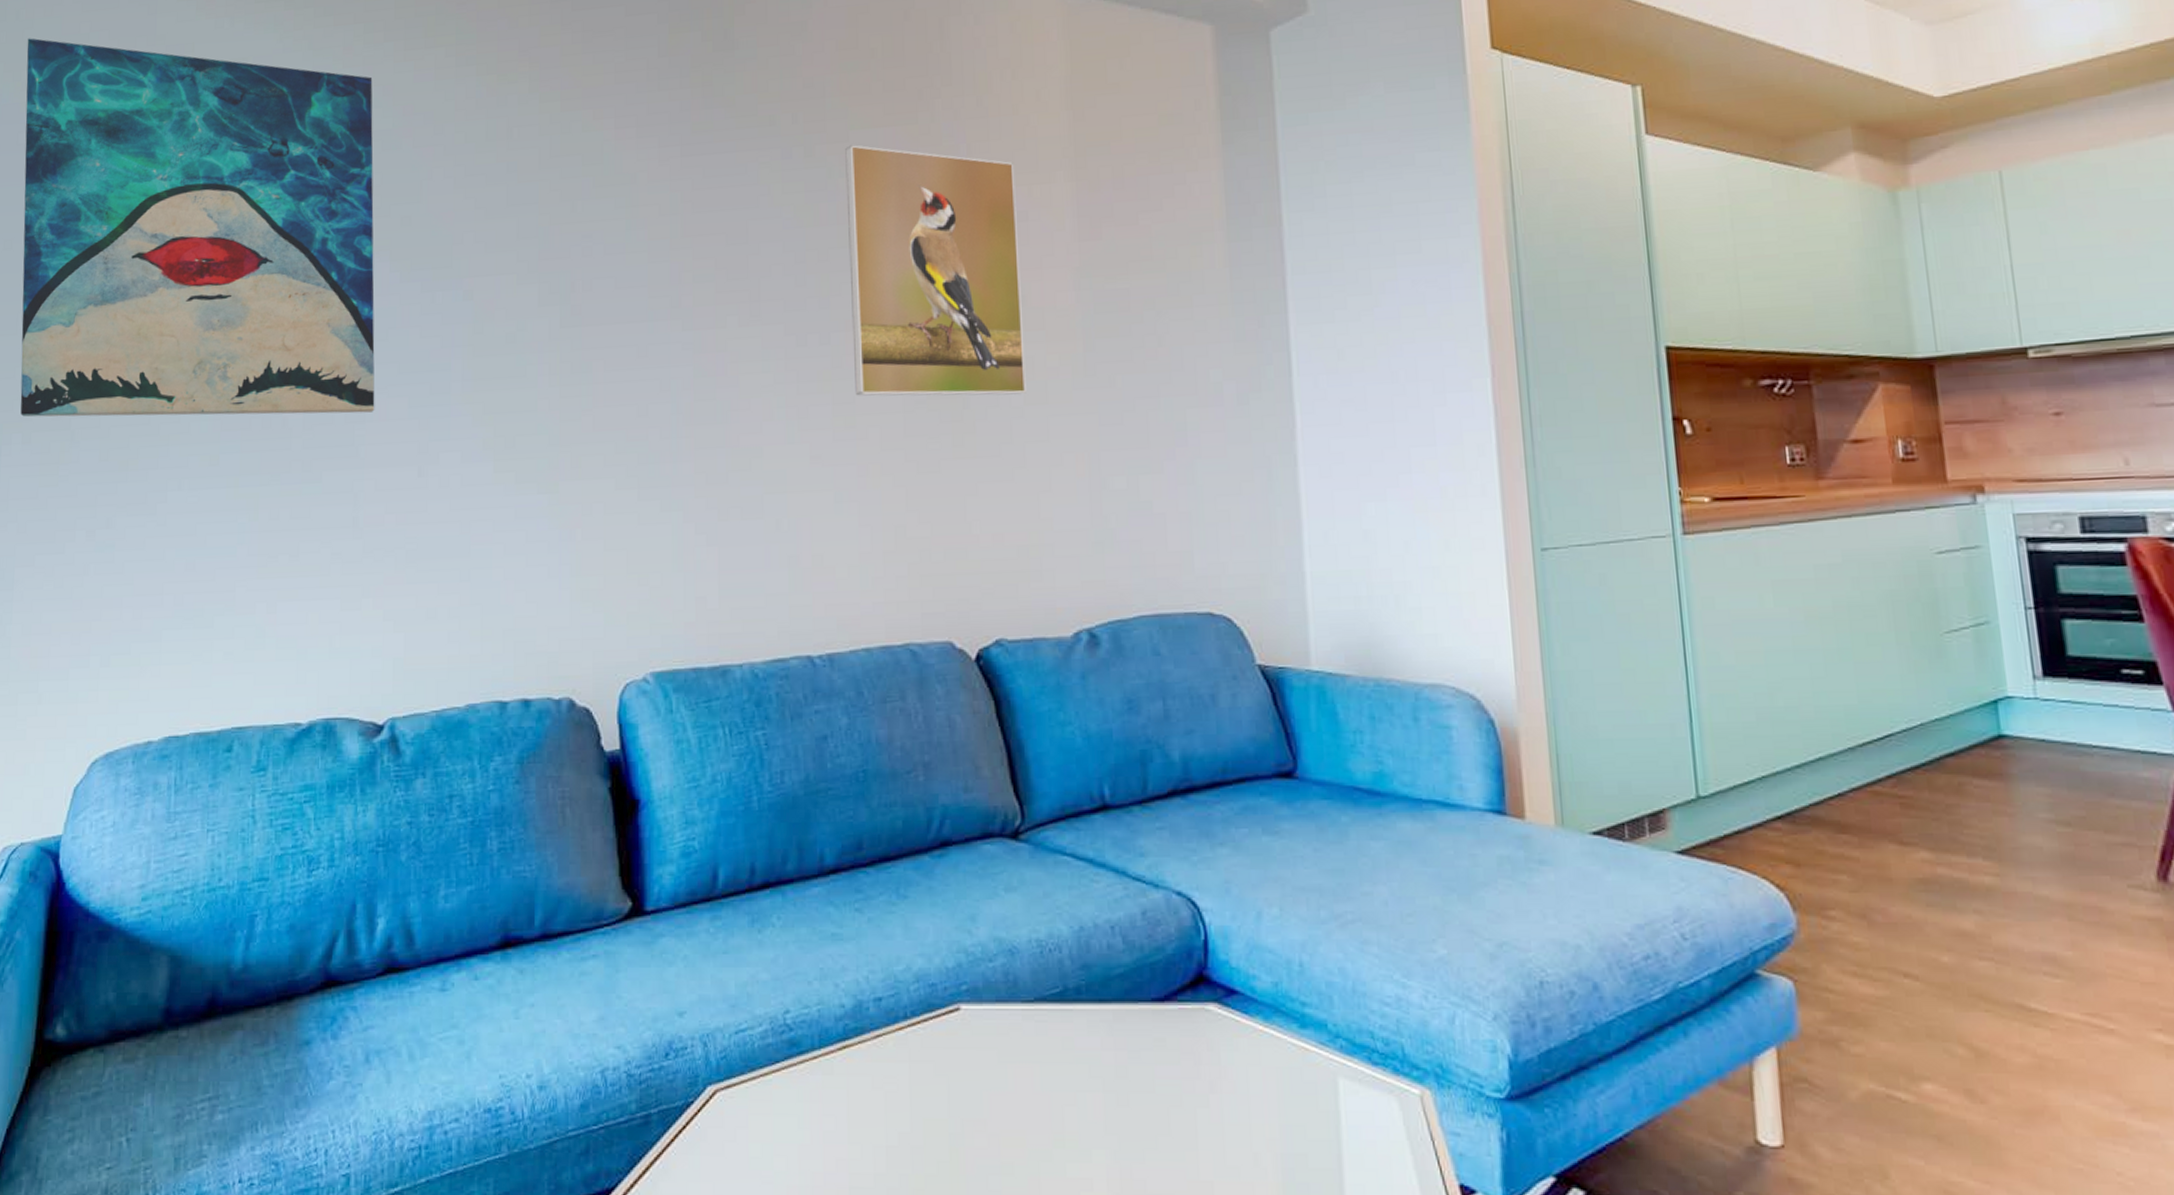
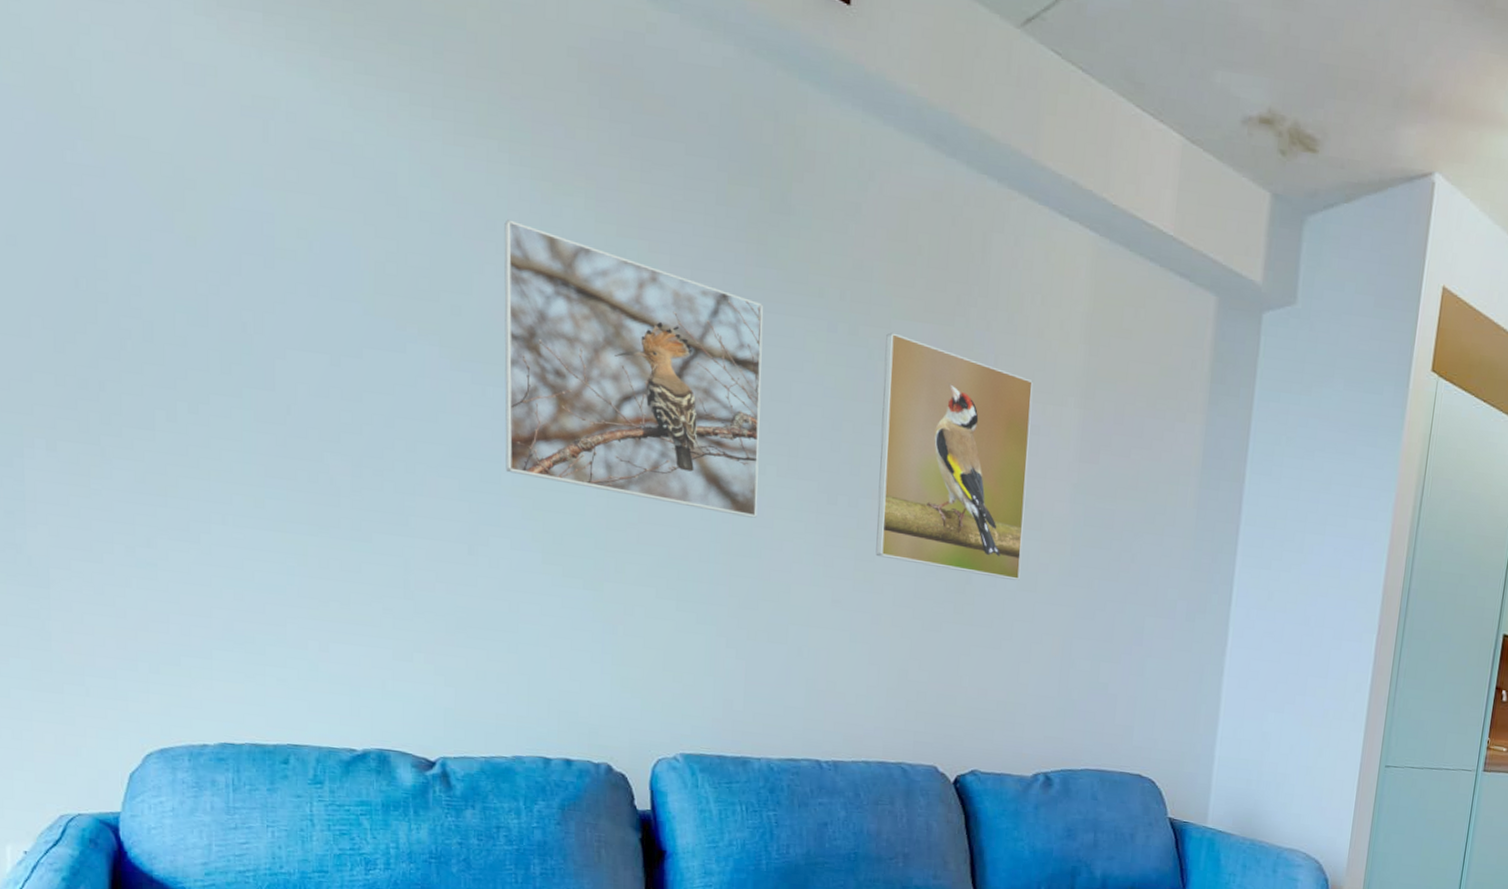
wall art: present [20,38,375,417] -> none [13,12,425,487]
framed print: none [452,119,720,380] -> present [504,219,764,518]

